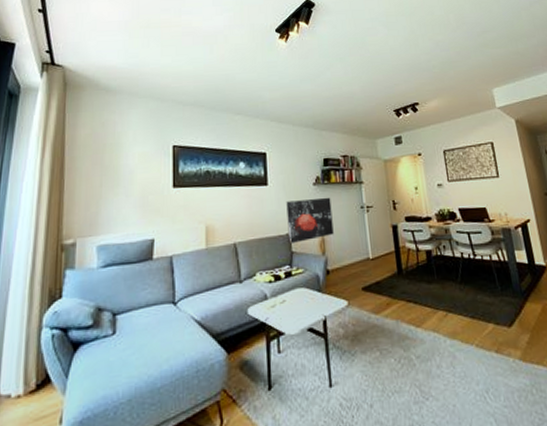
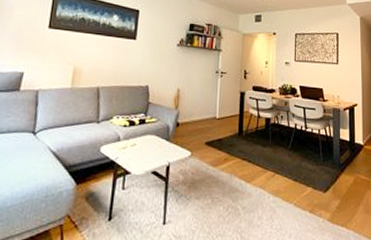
wall art: present [286,197,334,245] -> none [147,57,191,96]

